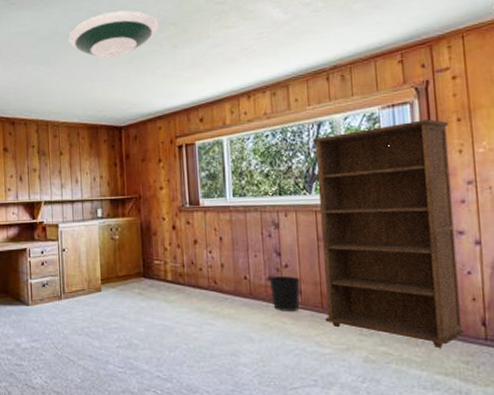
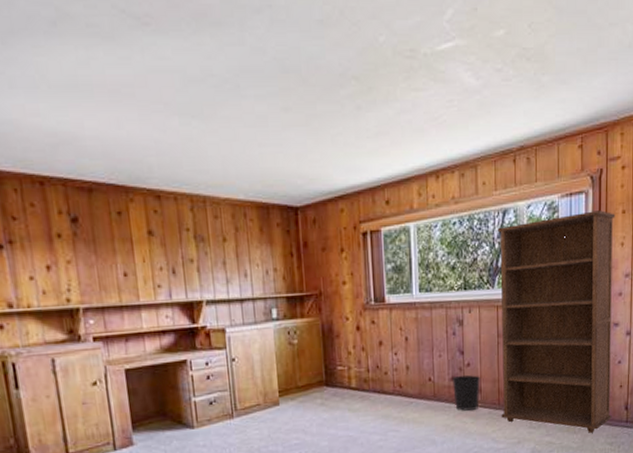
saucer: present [68,10,159,59] -> none [226,52,339,117]

